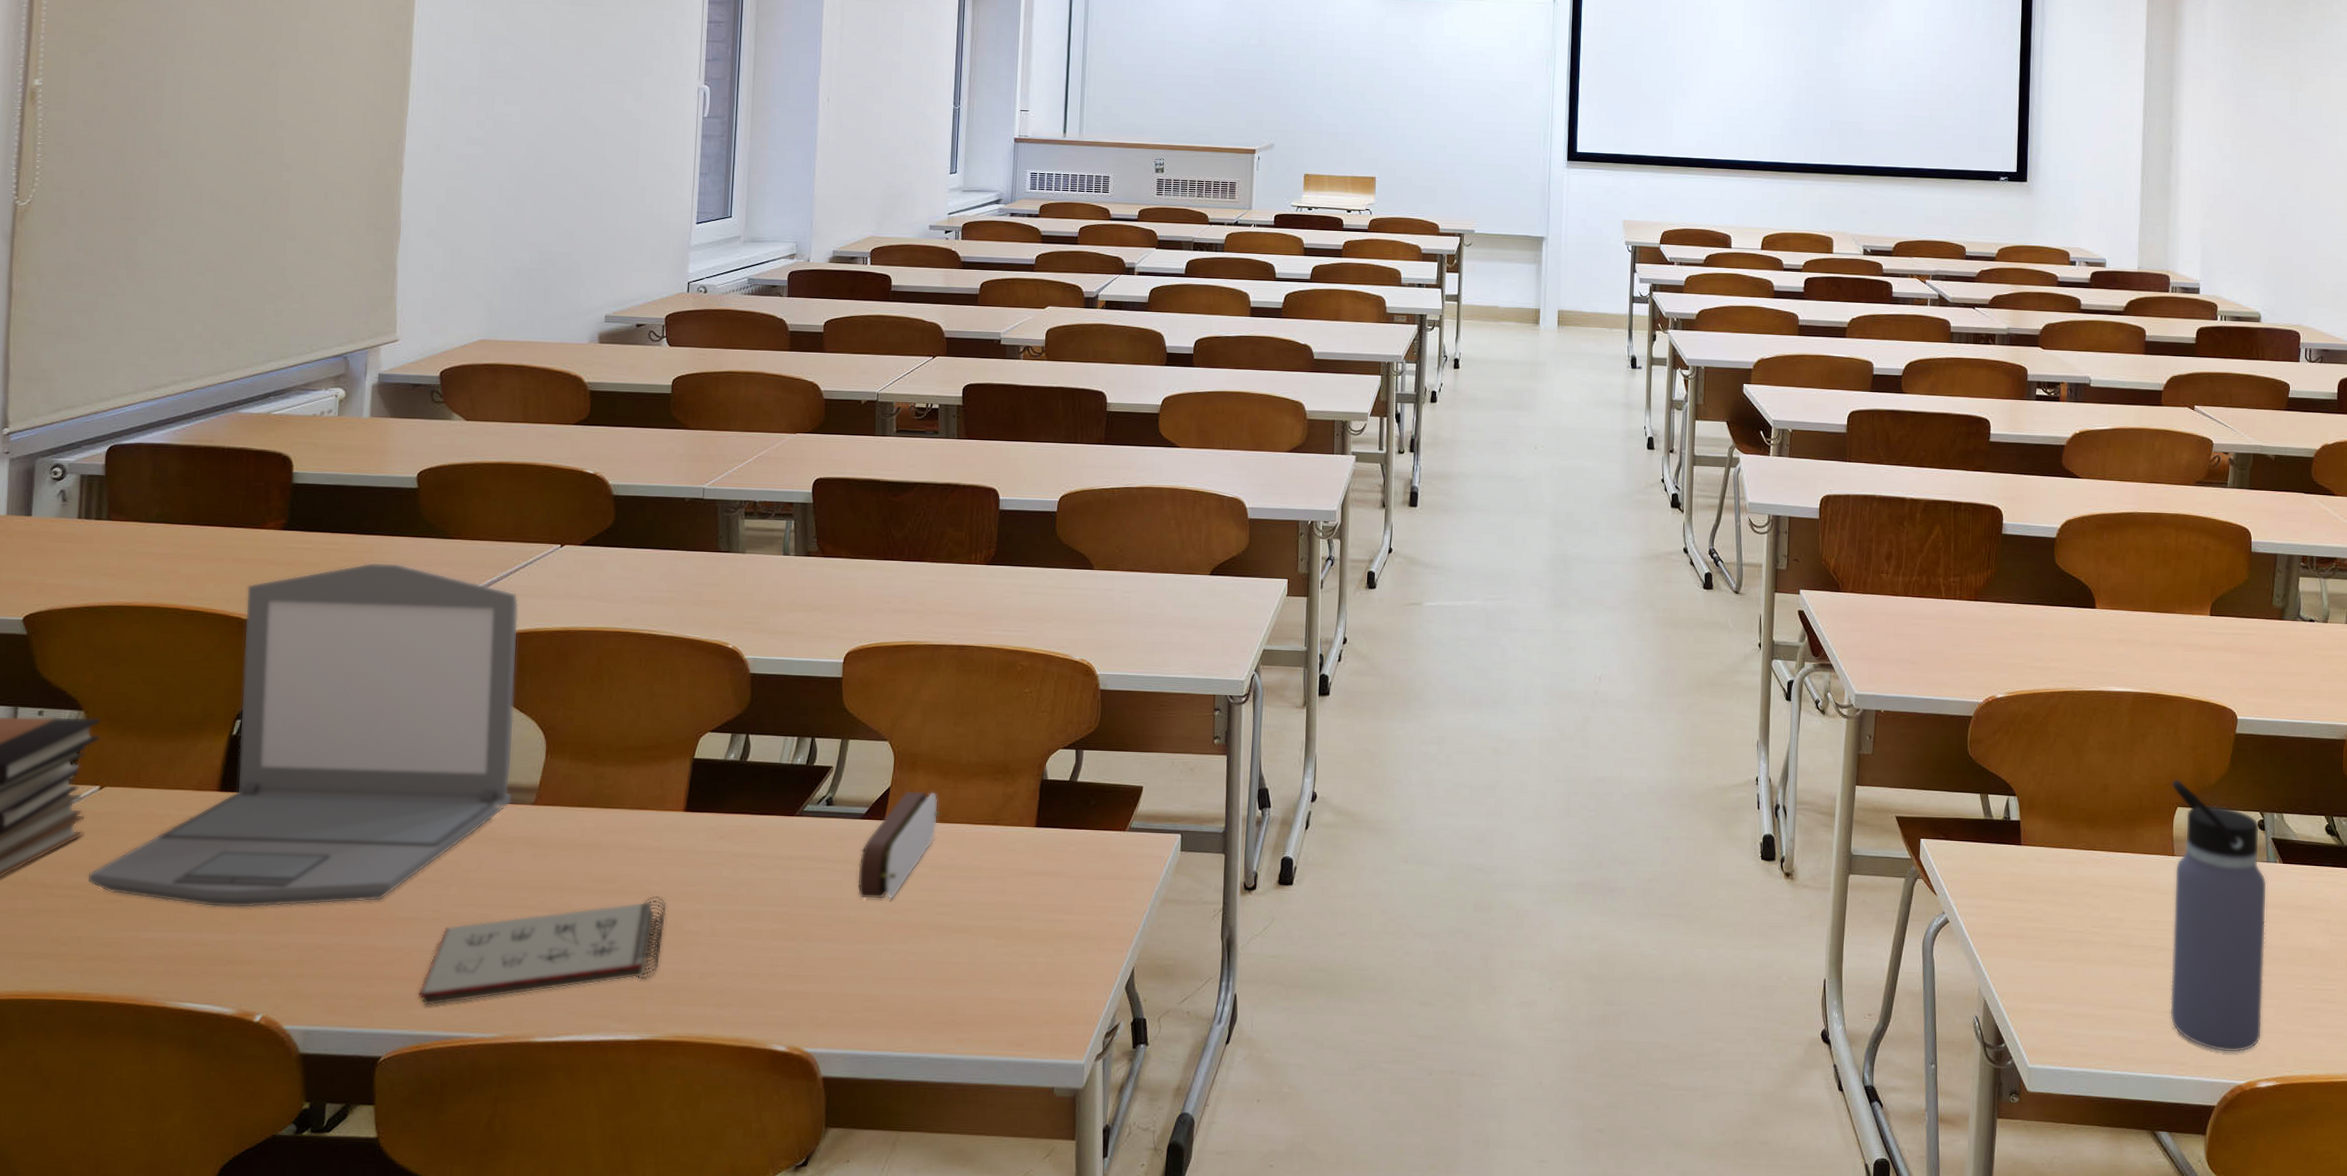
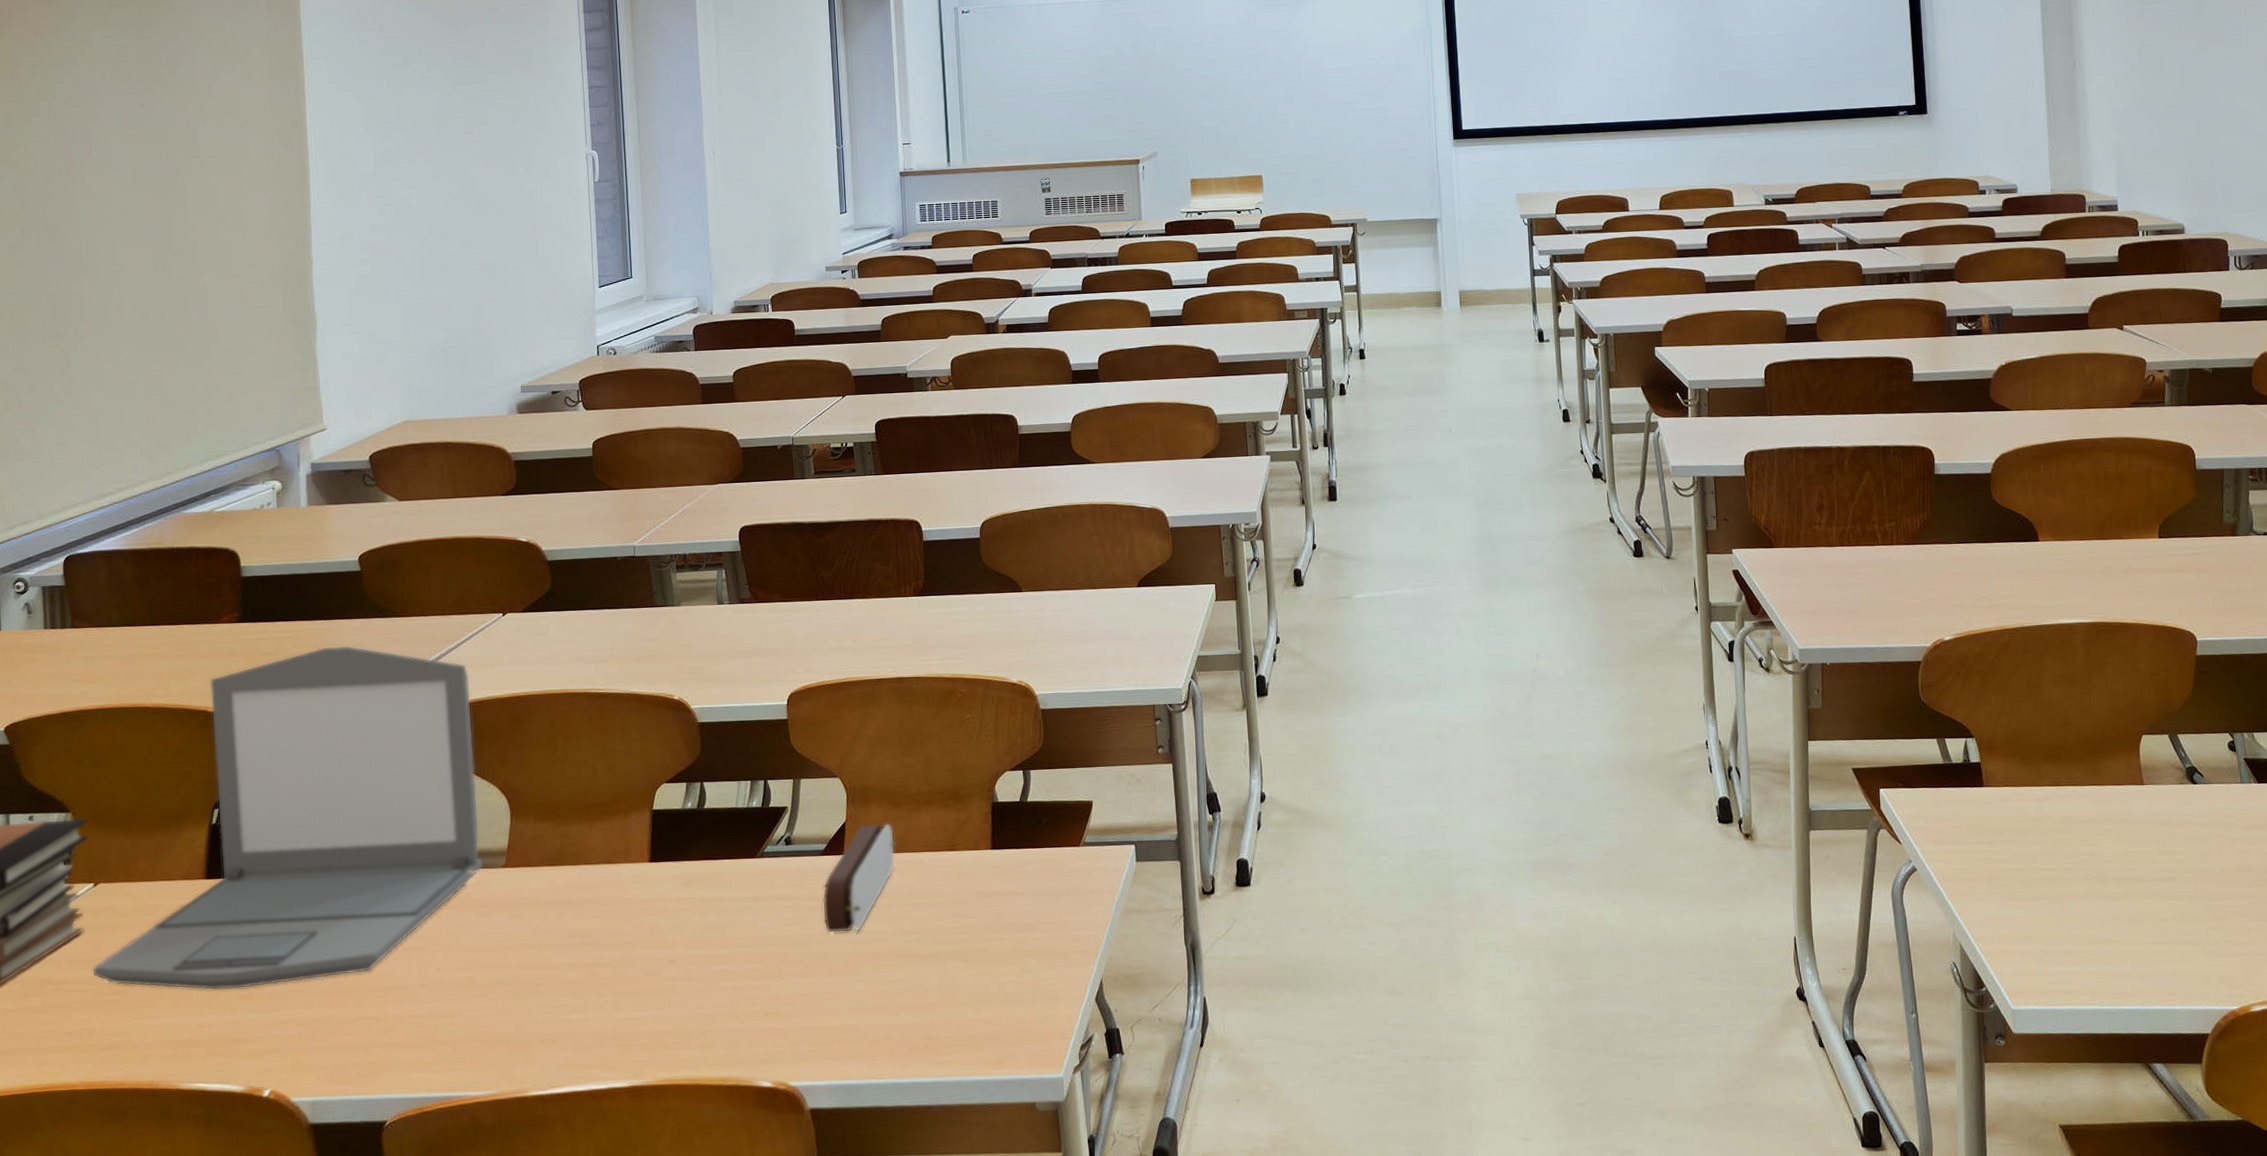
notepad: present [417,896,667,1006] -> none [414,946,643,1070]
water bottle: present [2170,778,2267,1053] -> none [2134,706,2252,979]

